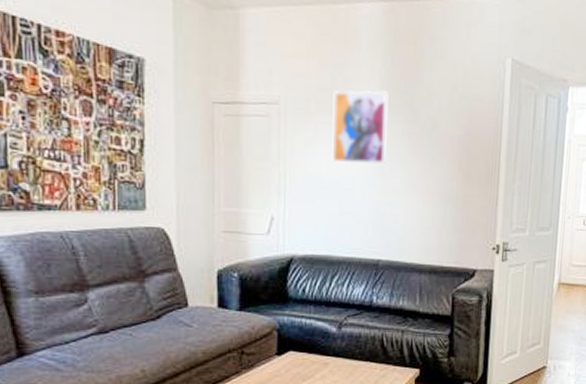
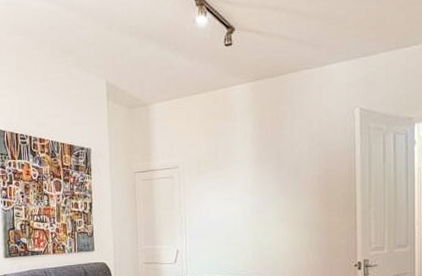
wall art: present [331,90,388,165] -> none [217,148,260,206]

